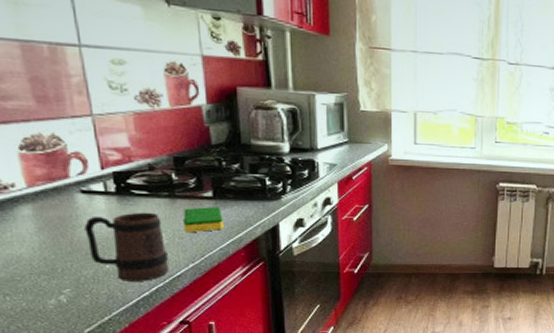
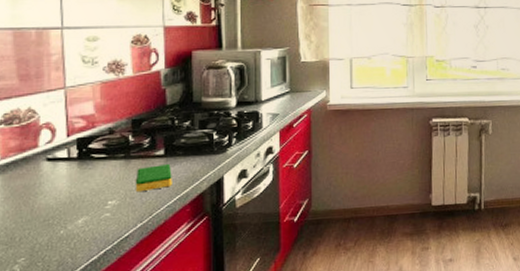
mug: present [84,212,169,281] -> none [45,174,118,246]

